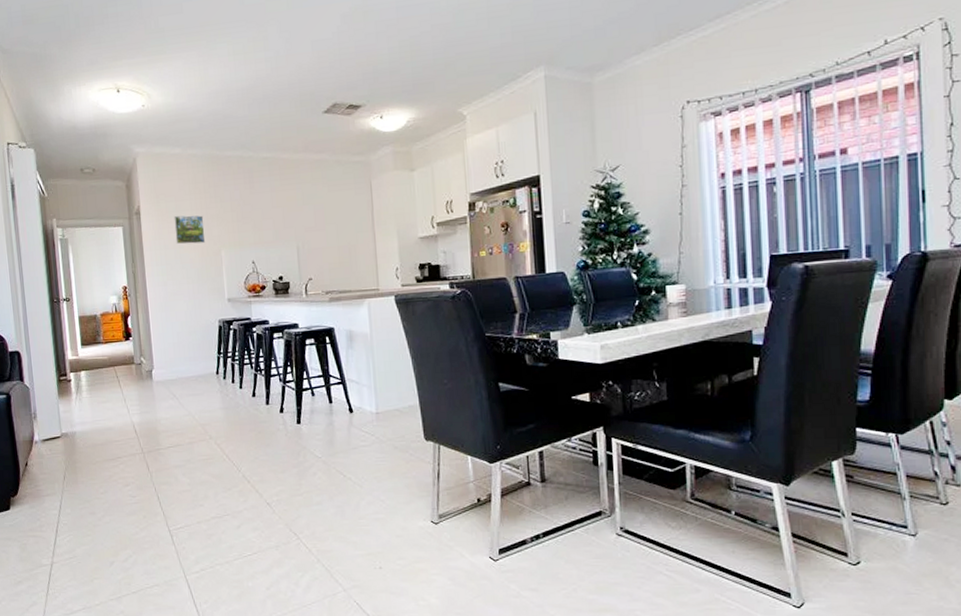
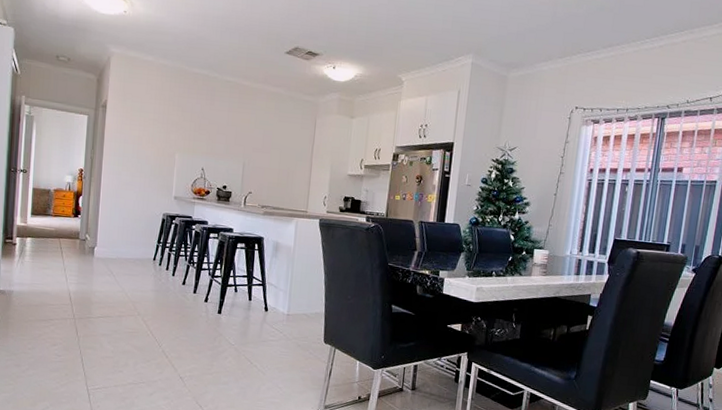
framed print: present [174,215,206,245] -> none [135,115,164,145]

